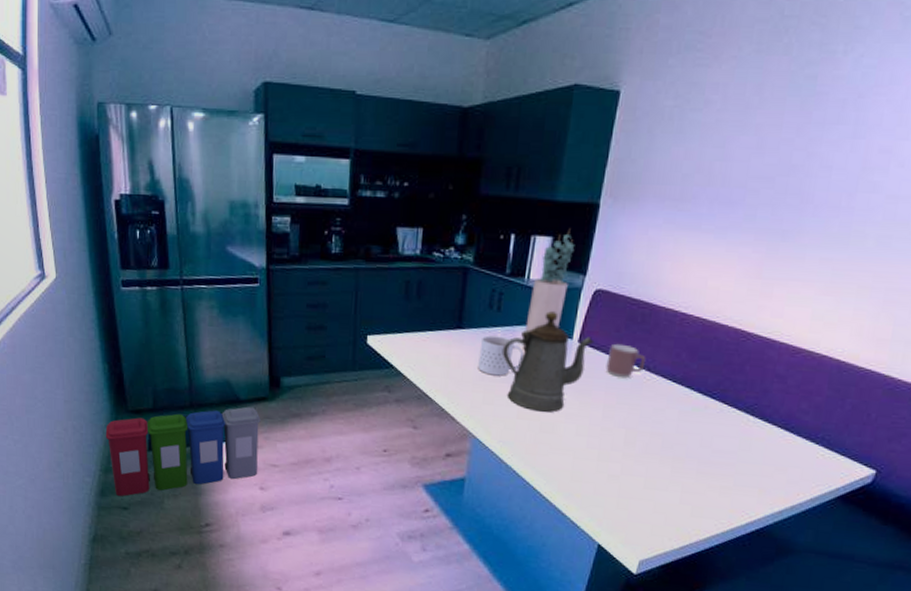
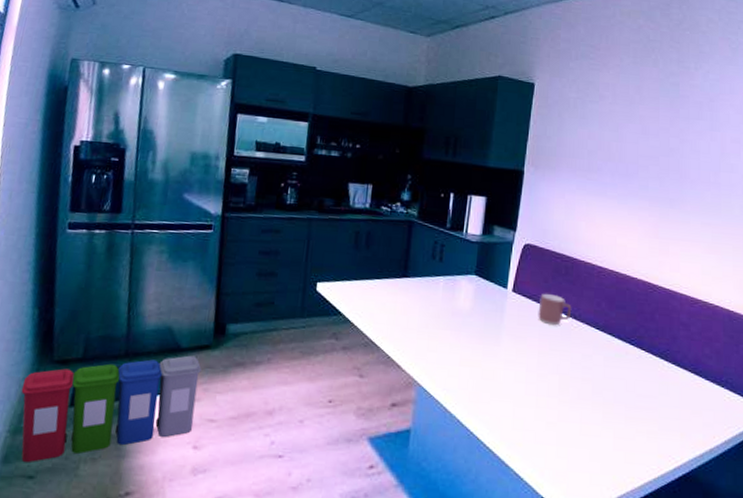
mug: present [478,335,524,376] -> none [422,284,465,324]
coffee pot: present [502,311,595,412] -> none [444,263,527,359]
vase: present [522,229,575,348] -> none [462,190,505,297]

